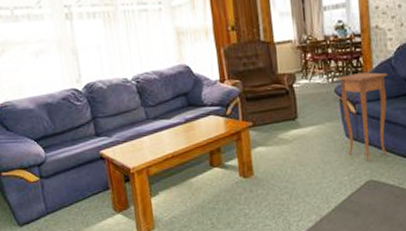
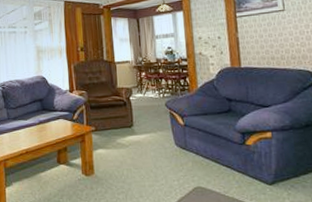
side table: present [338,72,388,161] -> none [168,91,213,169]

